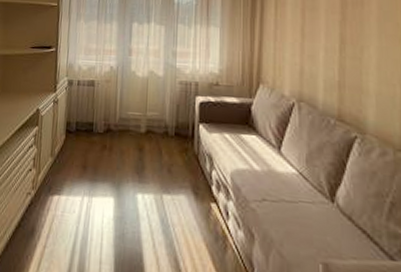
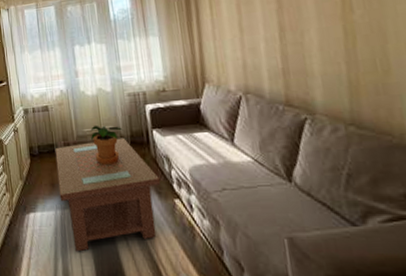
coffee table: none [89,127,198,247] -> present [54,137,160,252]
potted plant: none [134,109,169,156] -> present [90,125,123,166]

